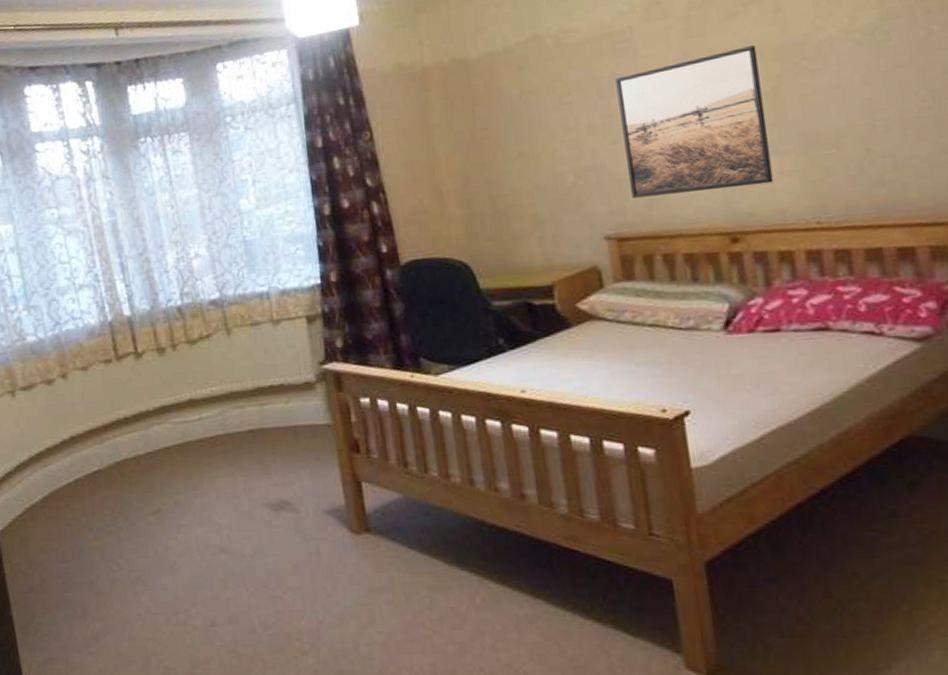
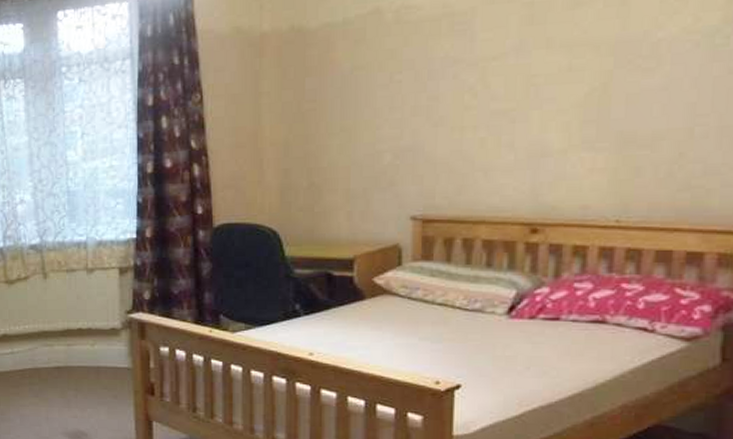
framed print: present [615,45,774,198] -> none [444,38,594,182]

